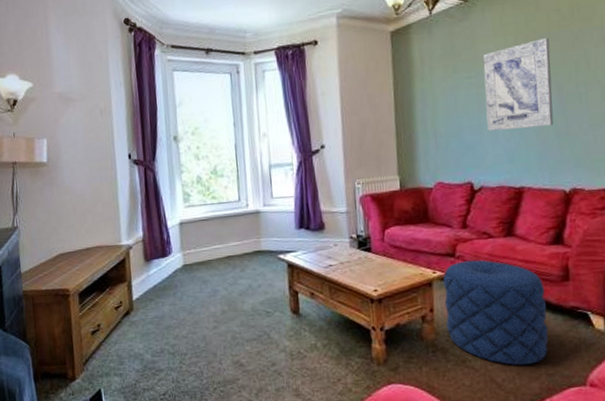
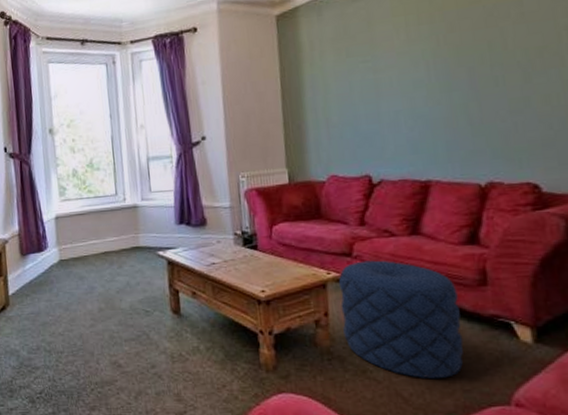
wall art: present [483,37,554,131] -> none [380,15,465,120]

